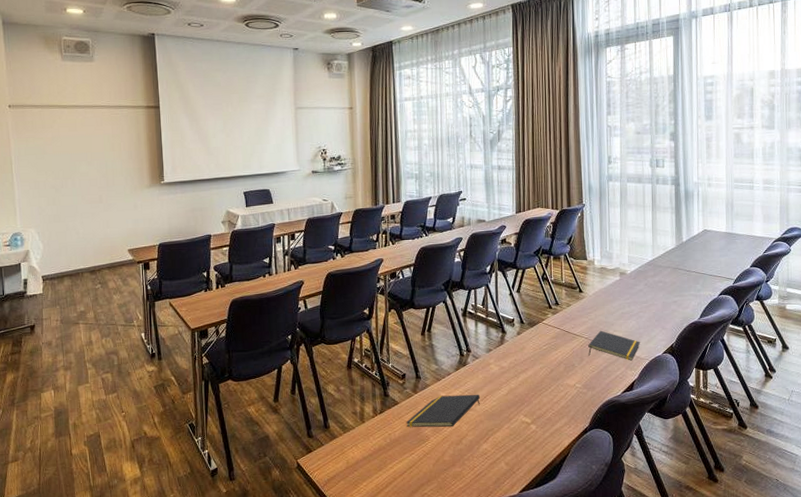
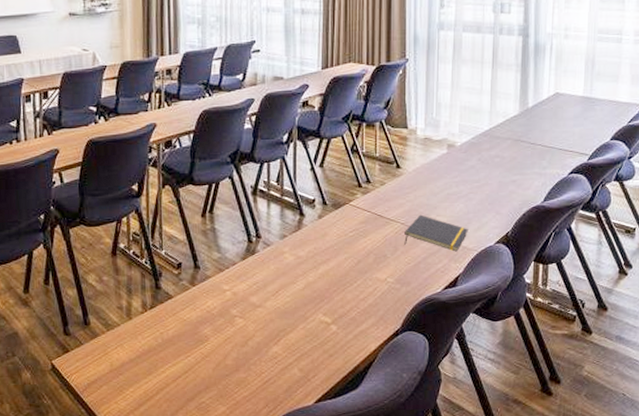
notepad: present [405,394,481,428] -> none [181,288,272,327]

